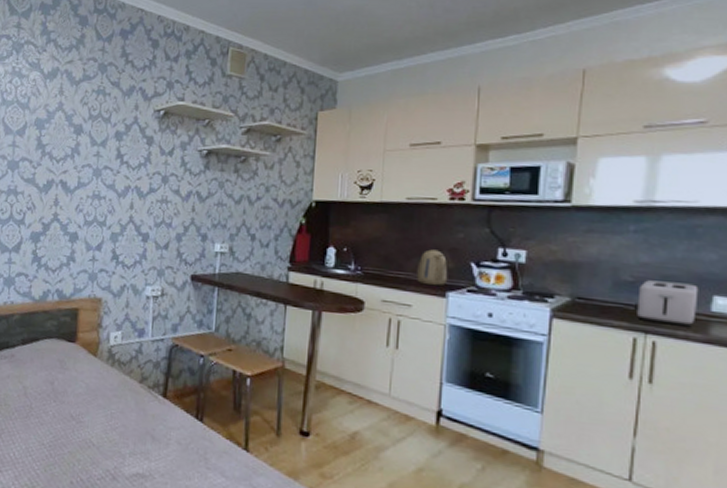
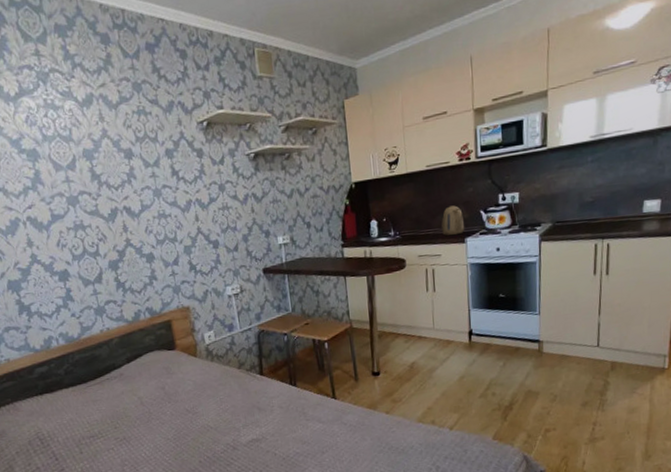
toaster: present [633,280,699,328] -> none [594,194,635,230]

